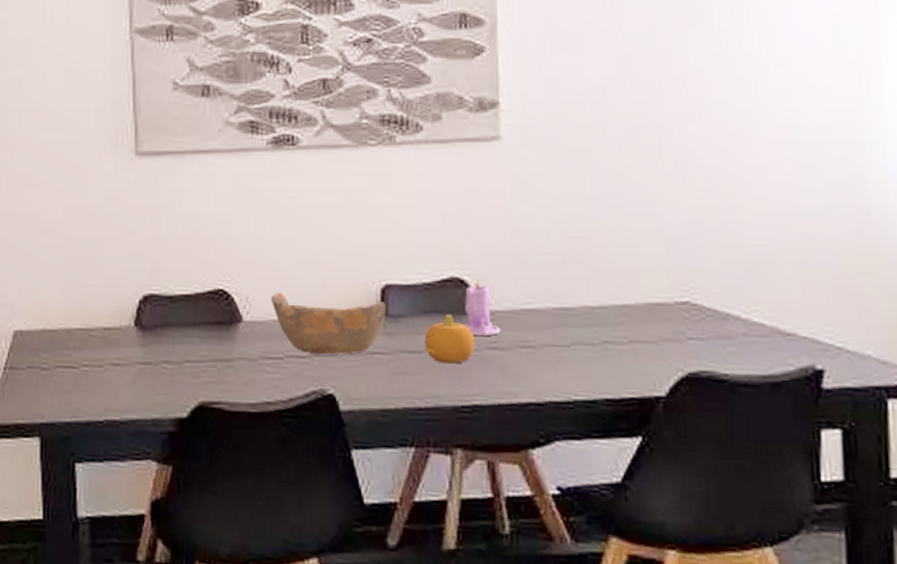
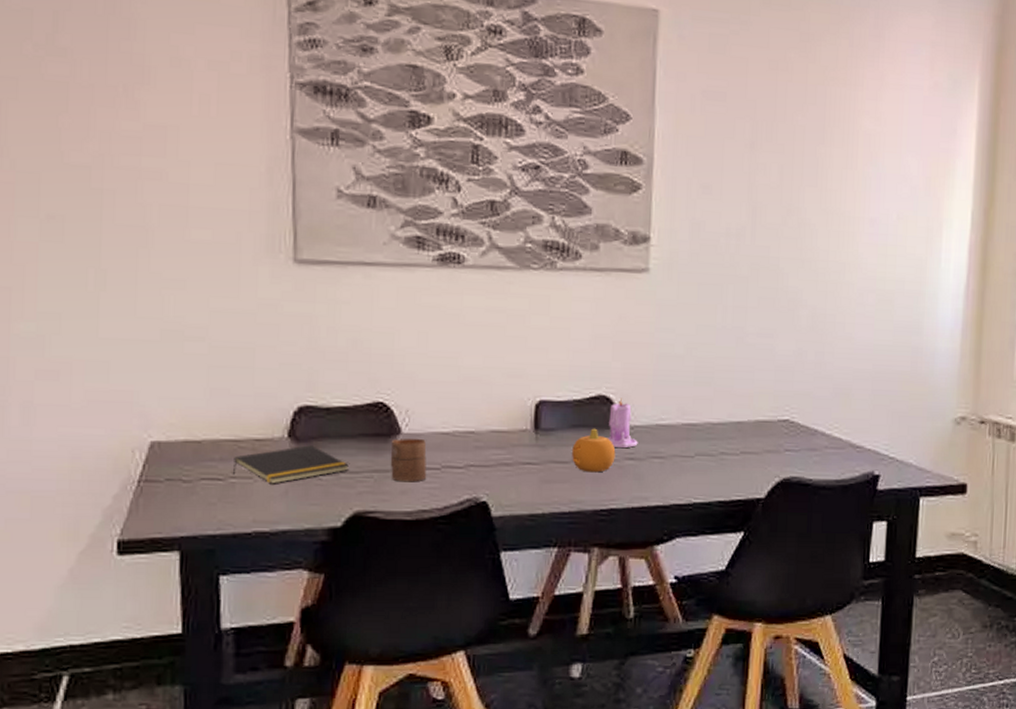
notepad: none [85,334,192,373] -> present [232,445,349,484]
cup: none [234,326,269,373] -> present [391,438,427,482]
bowl: present [270,292,386,355] -> none [430,406,539,465]

